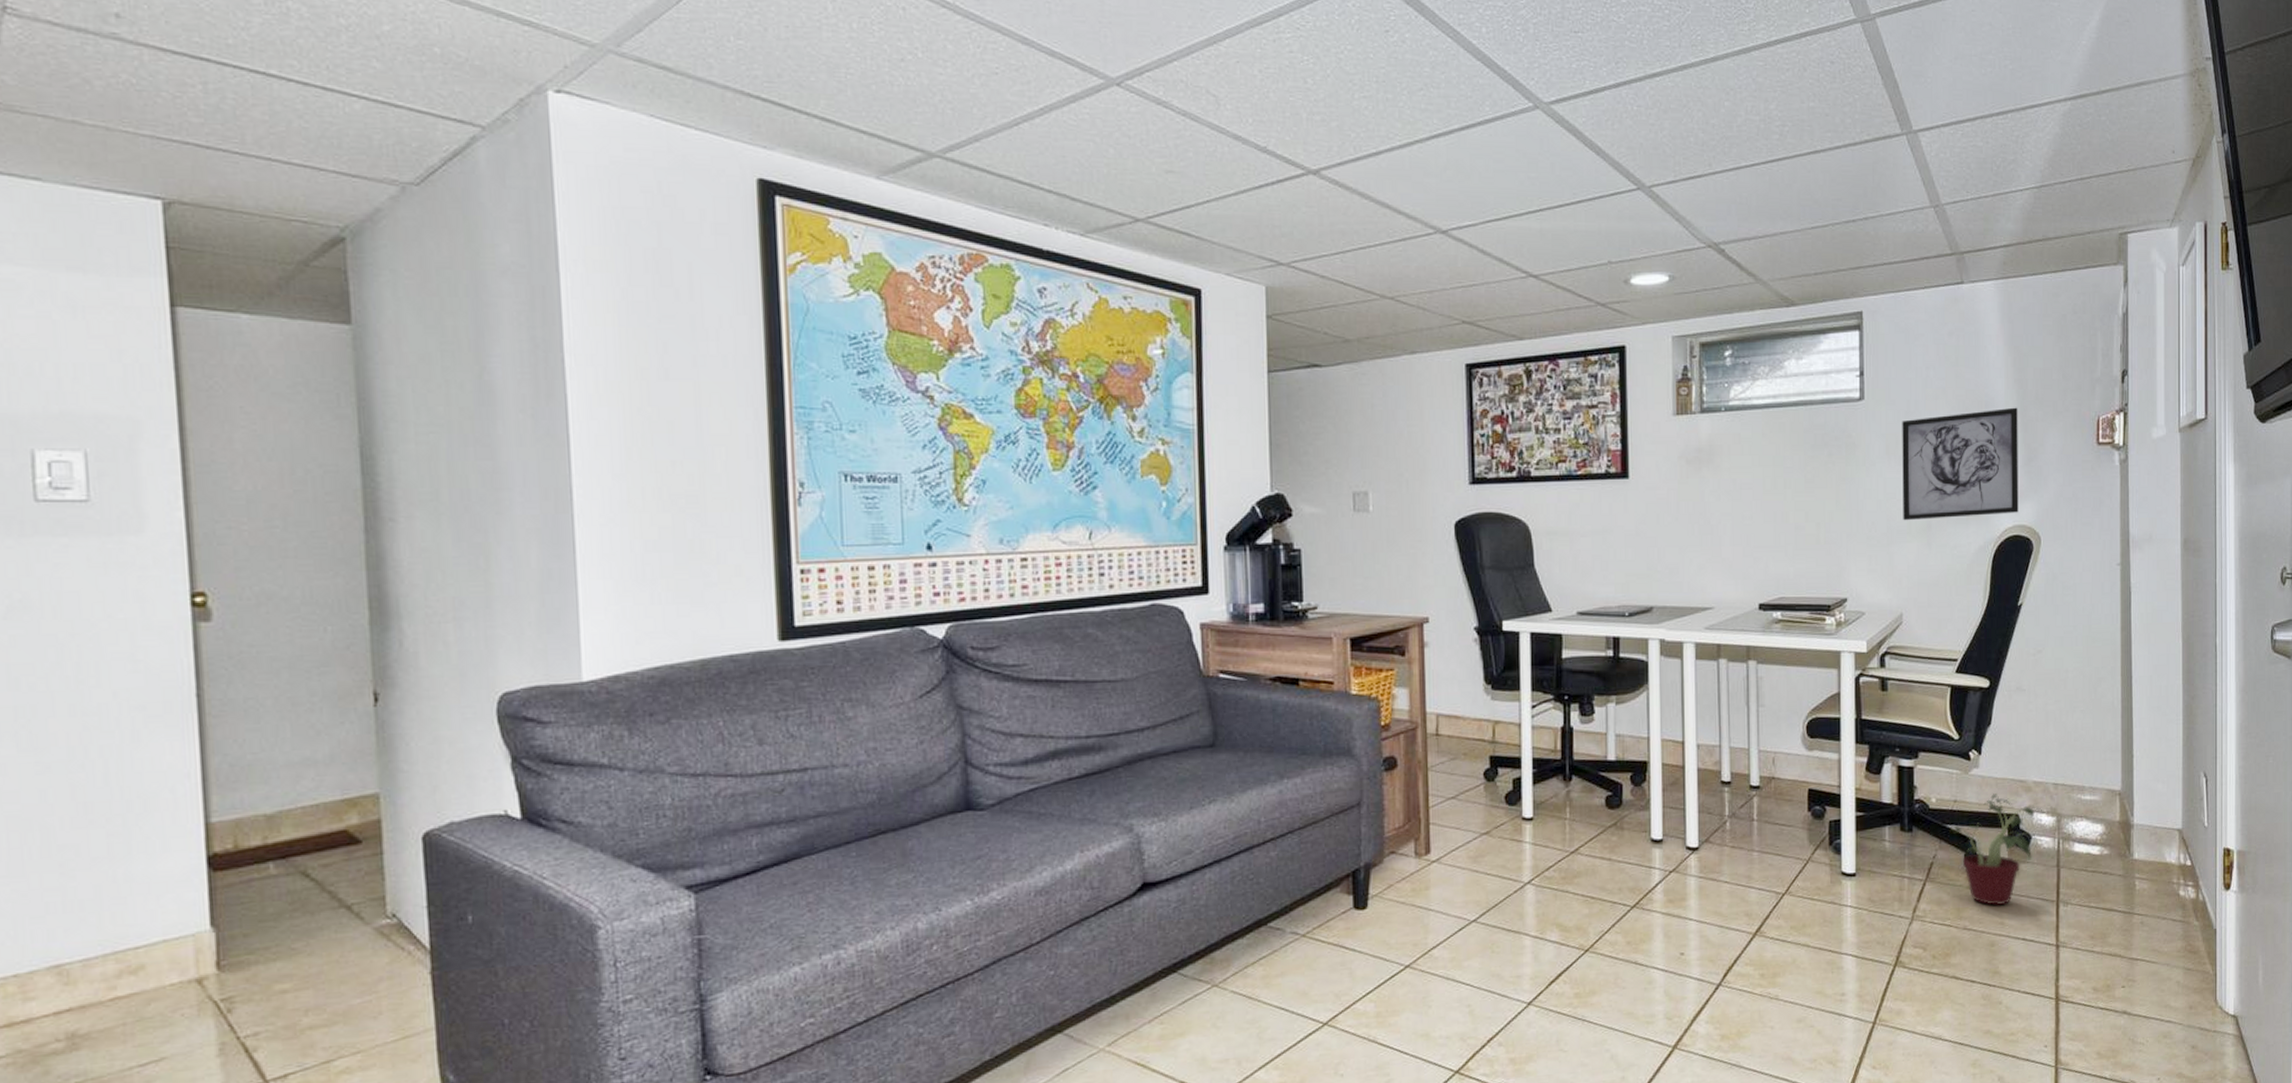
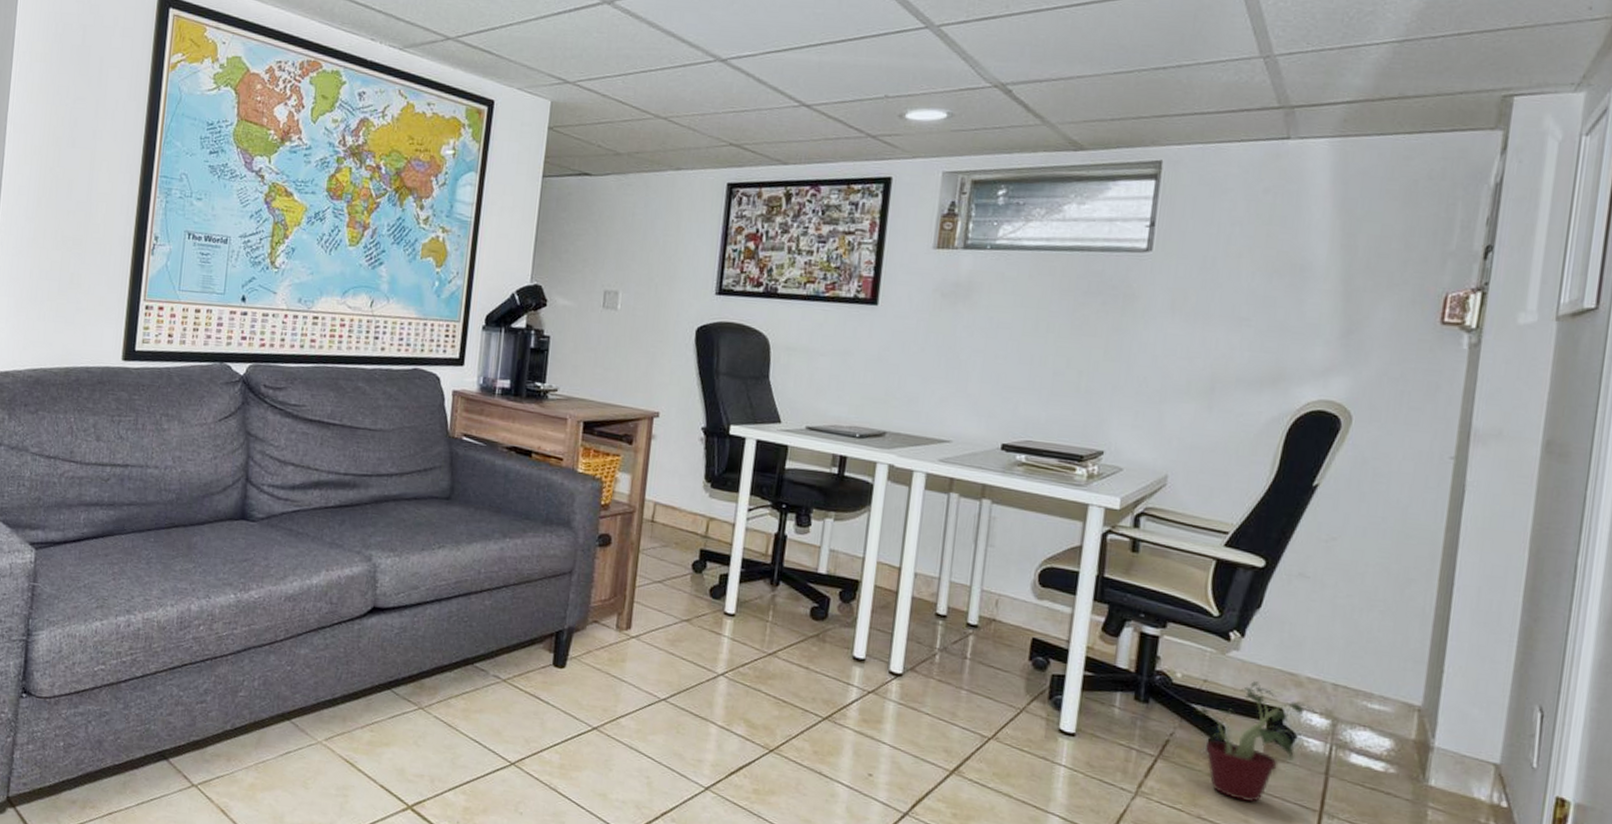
wall art: present [1902,407,2019,521] -> none [1181,274,1341,387]

